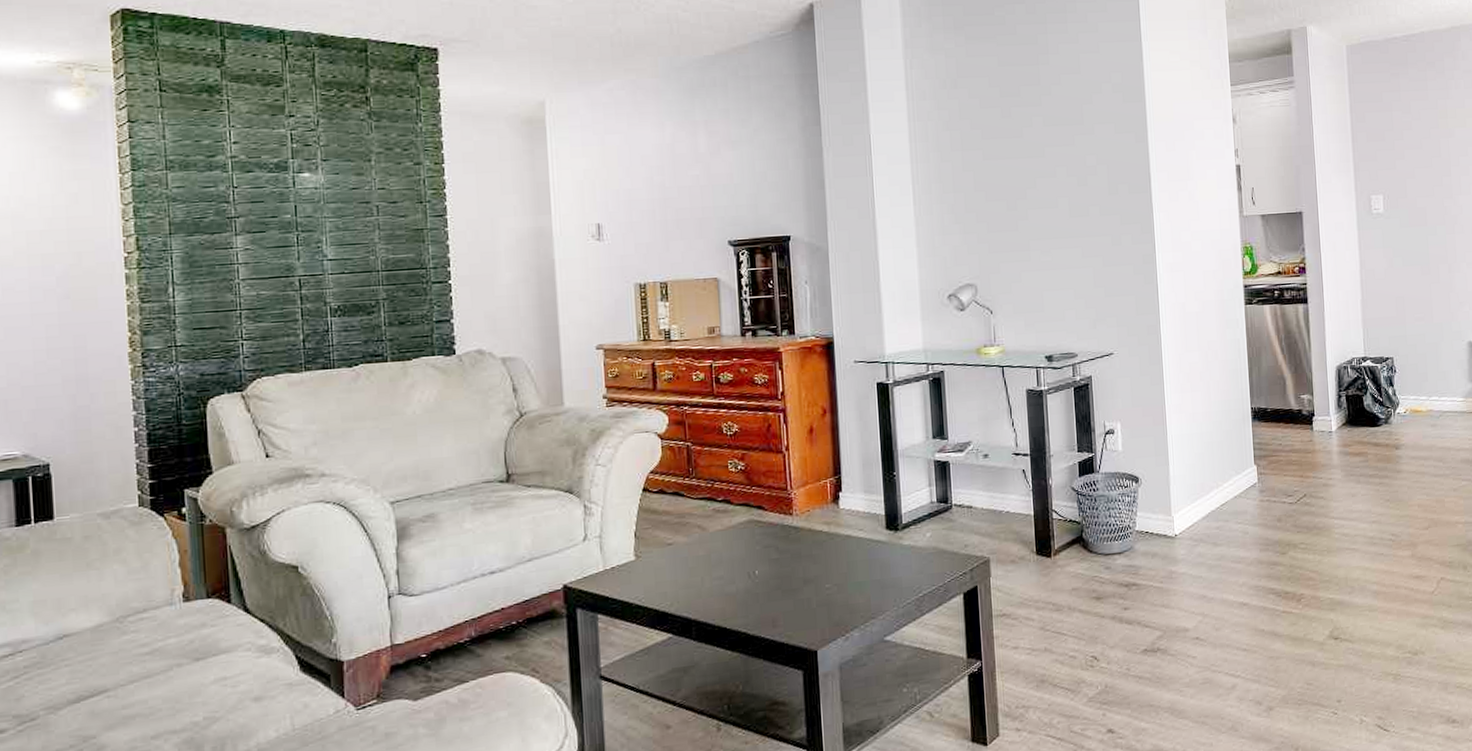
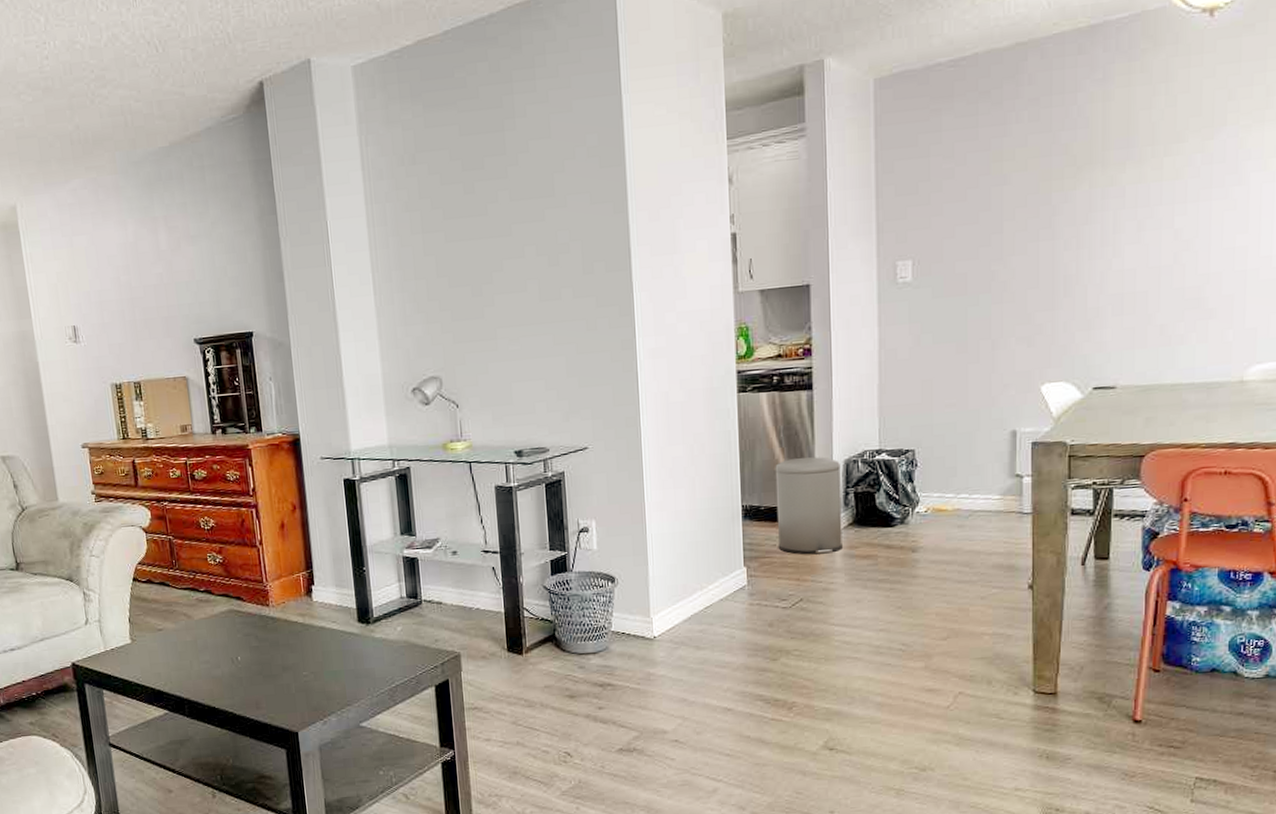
pedal bin: none [1278,363,1338,453] -> present [775,457,842,555]

